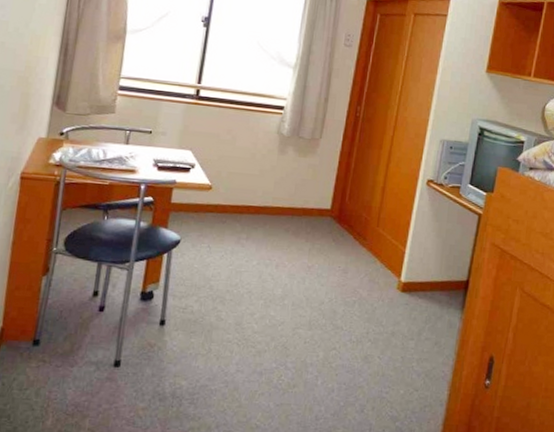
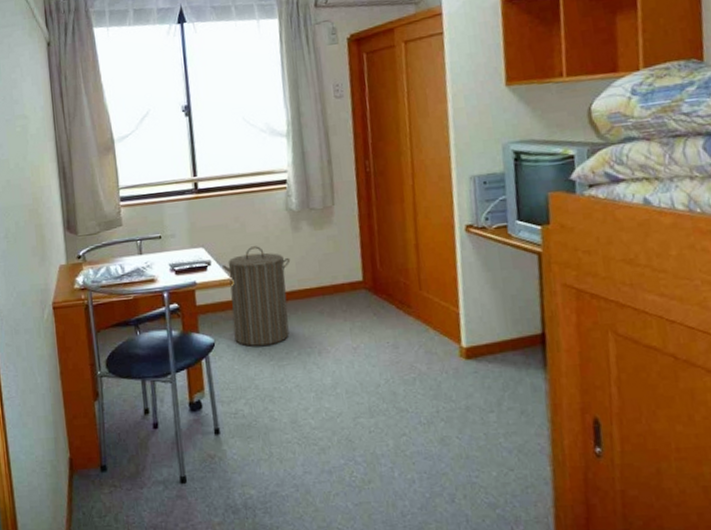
laundry hamper: none [201,159,271,251] -> present [222,246,291,346]

